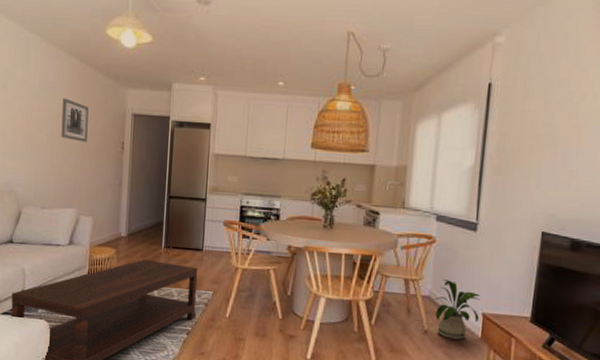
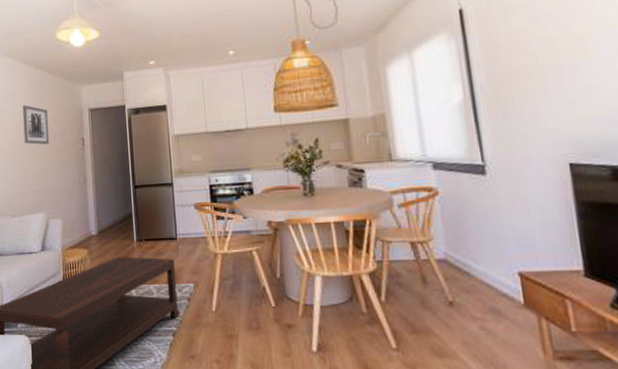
house plant: present [433,279,481,340] -> none [451,236,515,309]

